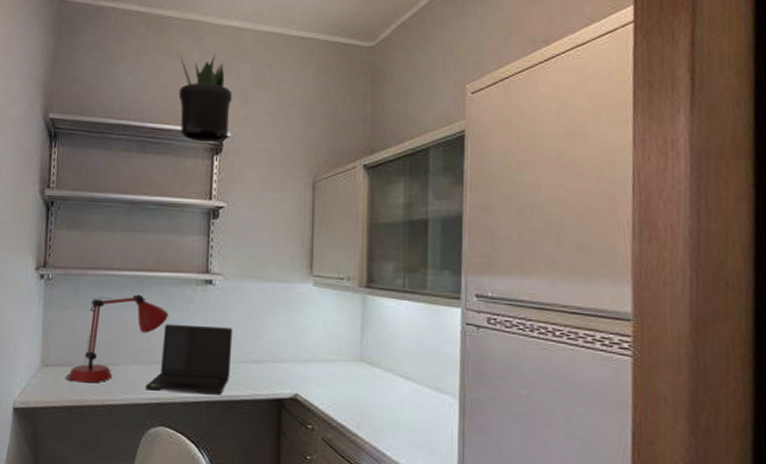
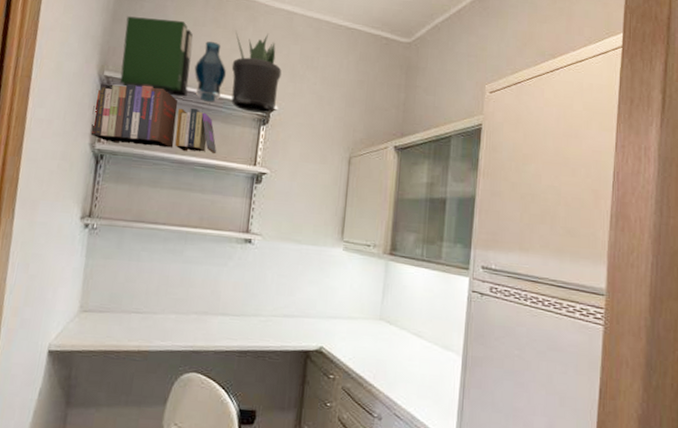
books: none [39,124,126,189] -> present [90,83,178,148]
binder: none [65,52,136,133] -> present [119,16,193,97]
desk lamp: present [65,294,168,383] -> none [102,248,208,330]
books: none [124,143,169,191] -> present [175,108,217,154]
vase: none [140,69,174,135] -> present [194,41,227,102]
laptop: present [145,324,233,395] -> none [181,277,268,345]

